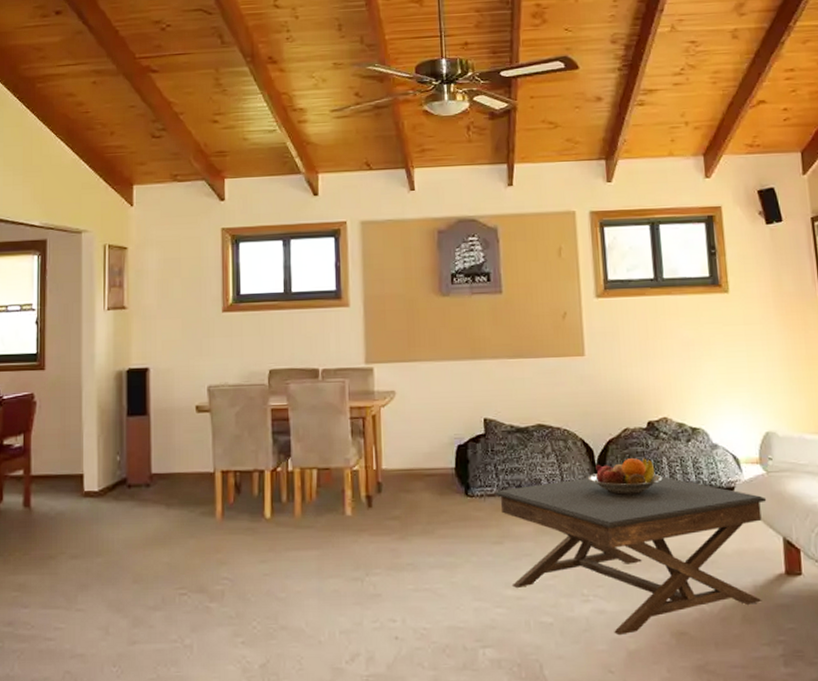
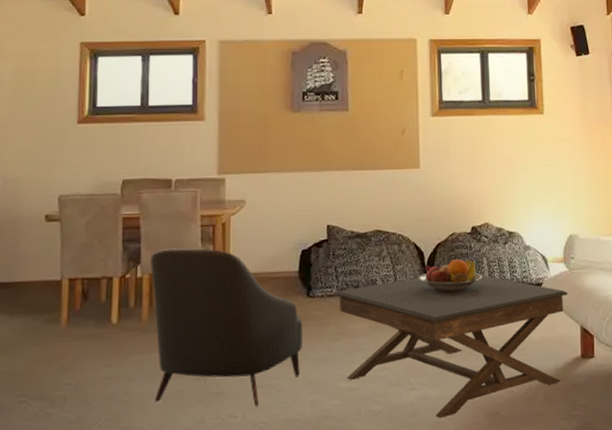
leather: none [301,441,463,612] -> present [151,248,303,407]

